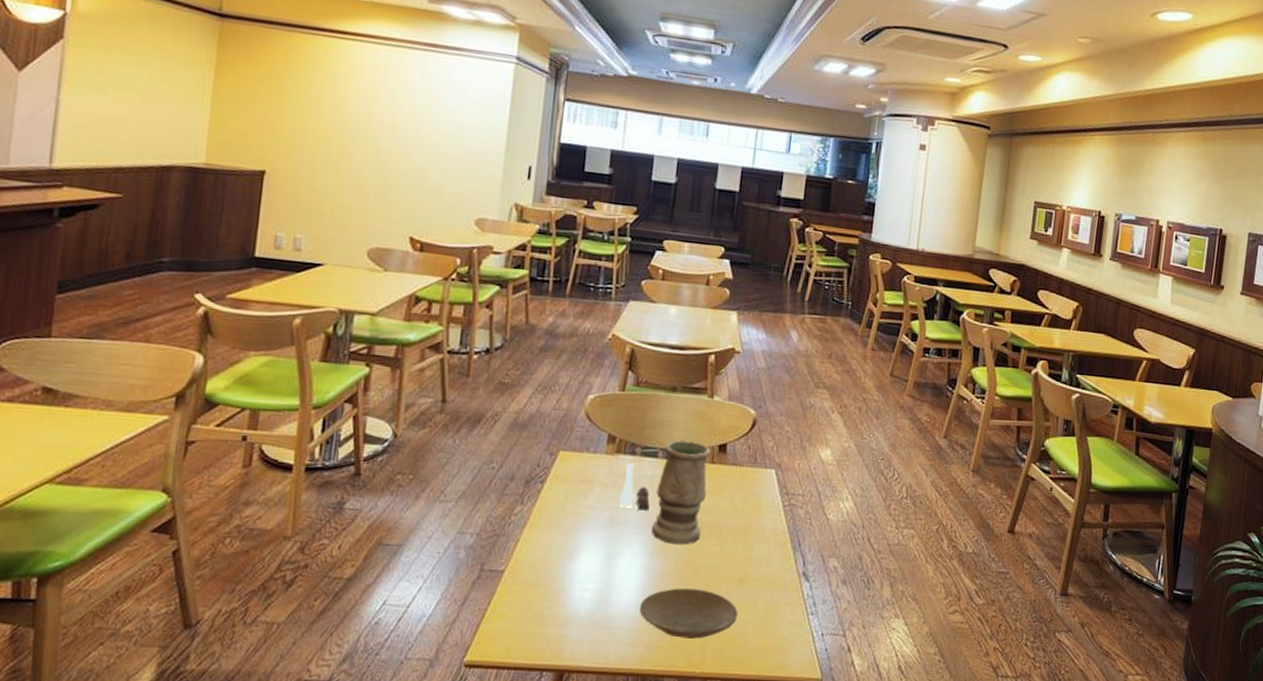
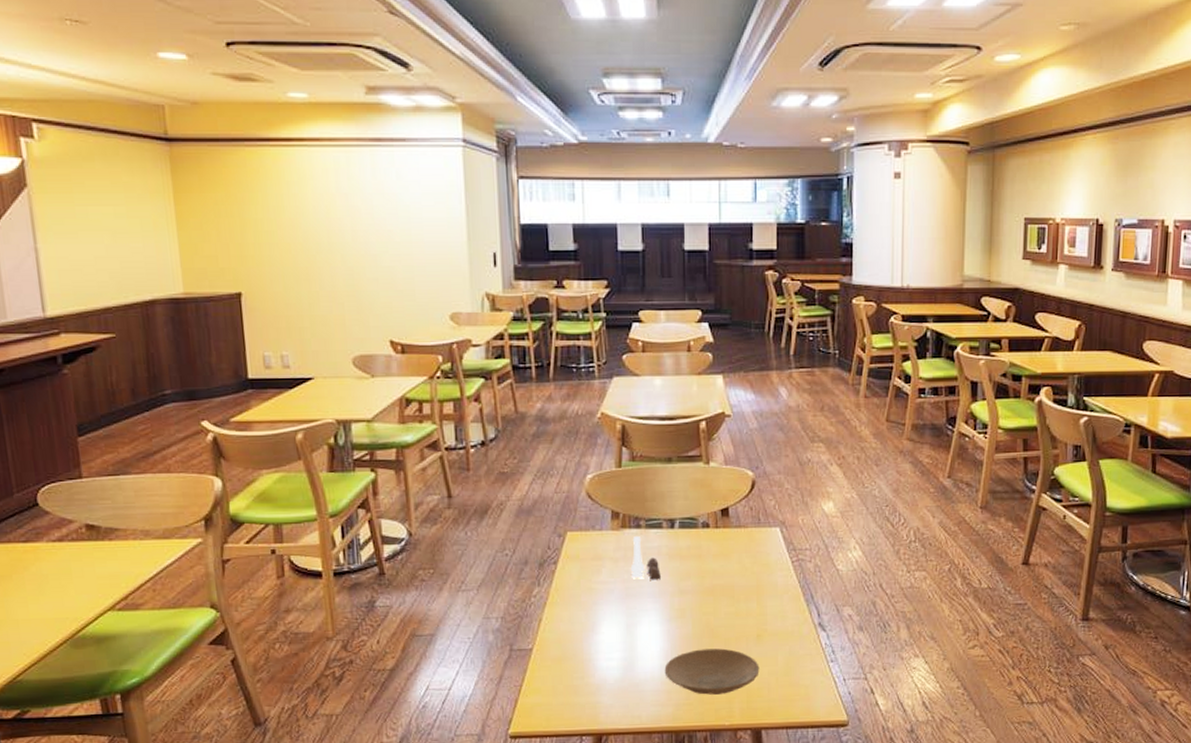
vase: present [651,439,711,545] -> none [665,508,714,609]

